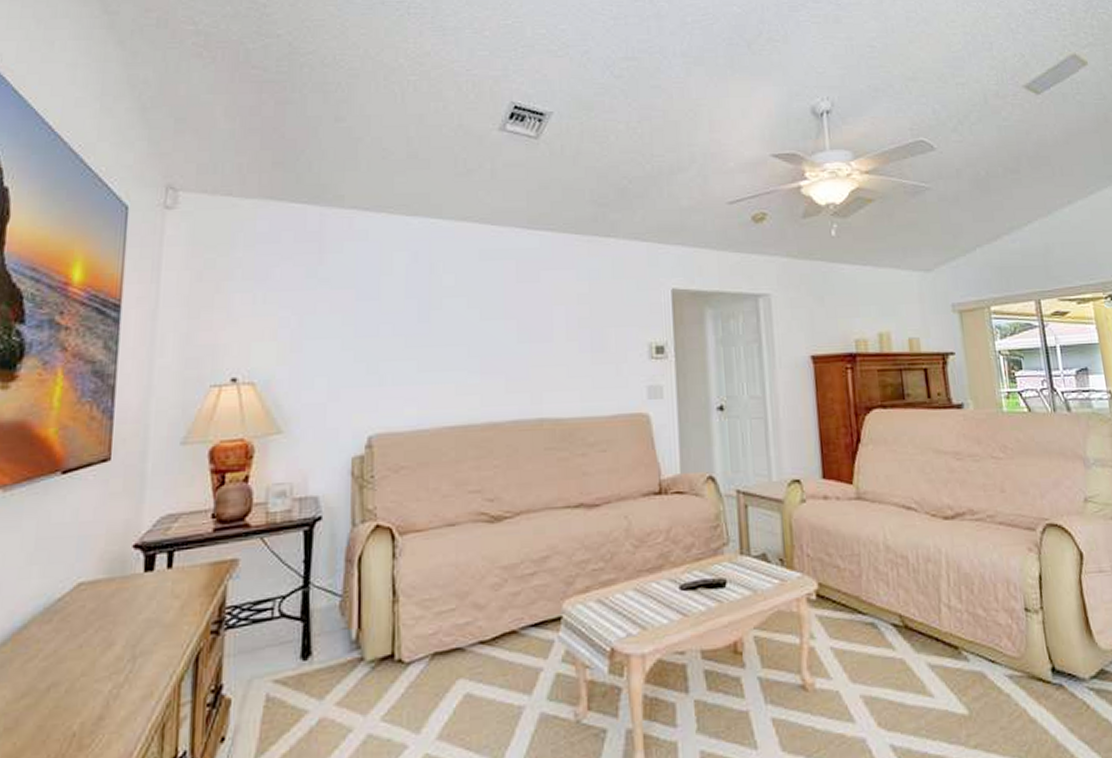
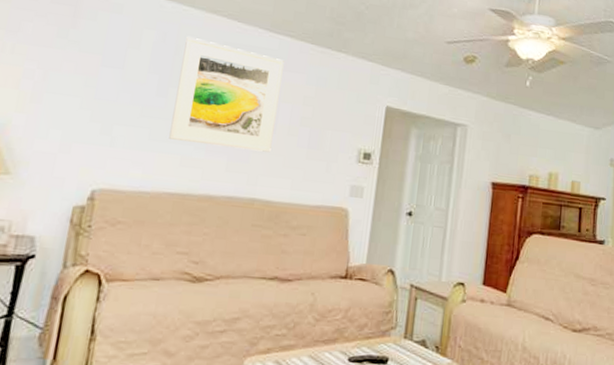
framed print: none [439,250,551,368] -> present [169,36,284,153]

